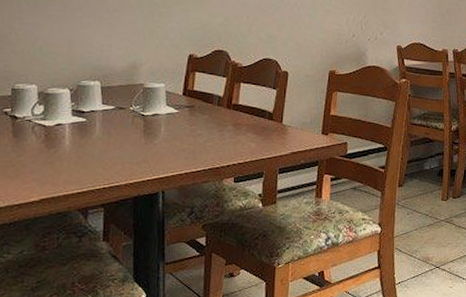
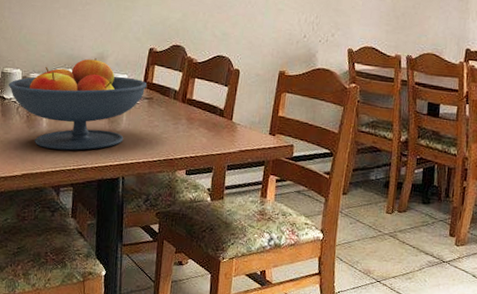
fruit bowl: none [20,68,188,169] -> present [8,58,148,151]

